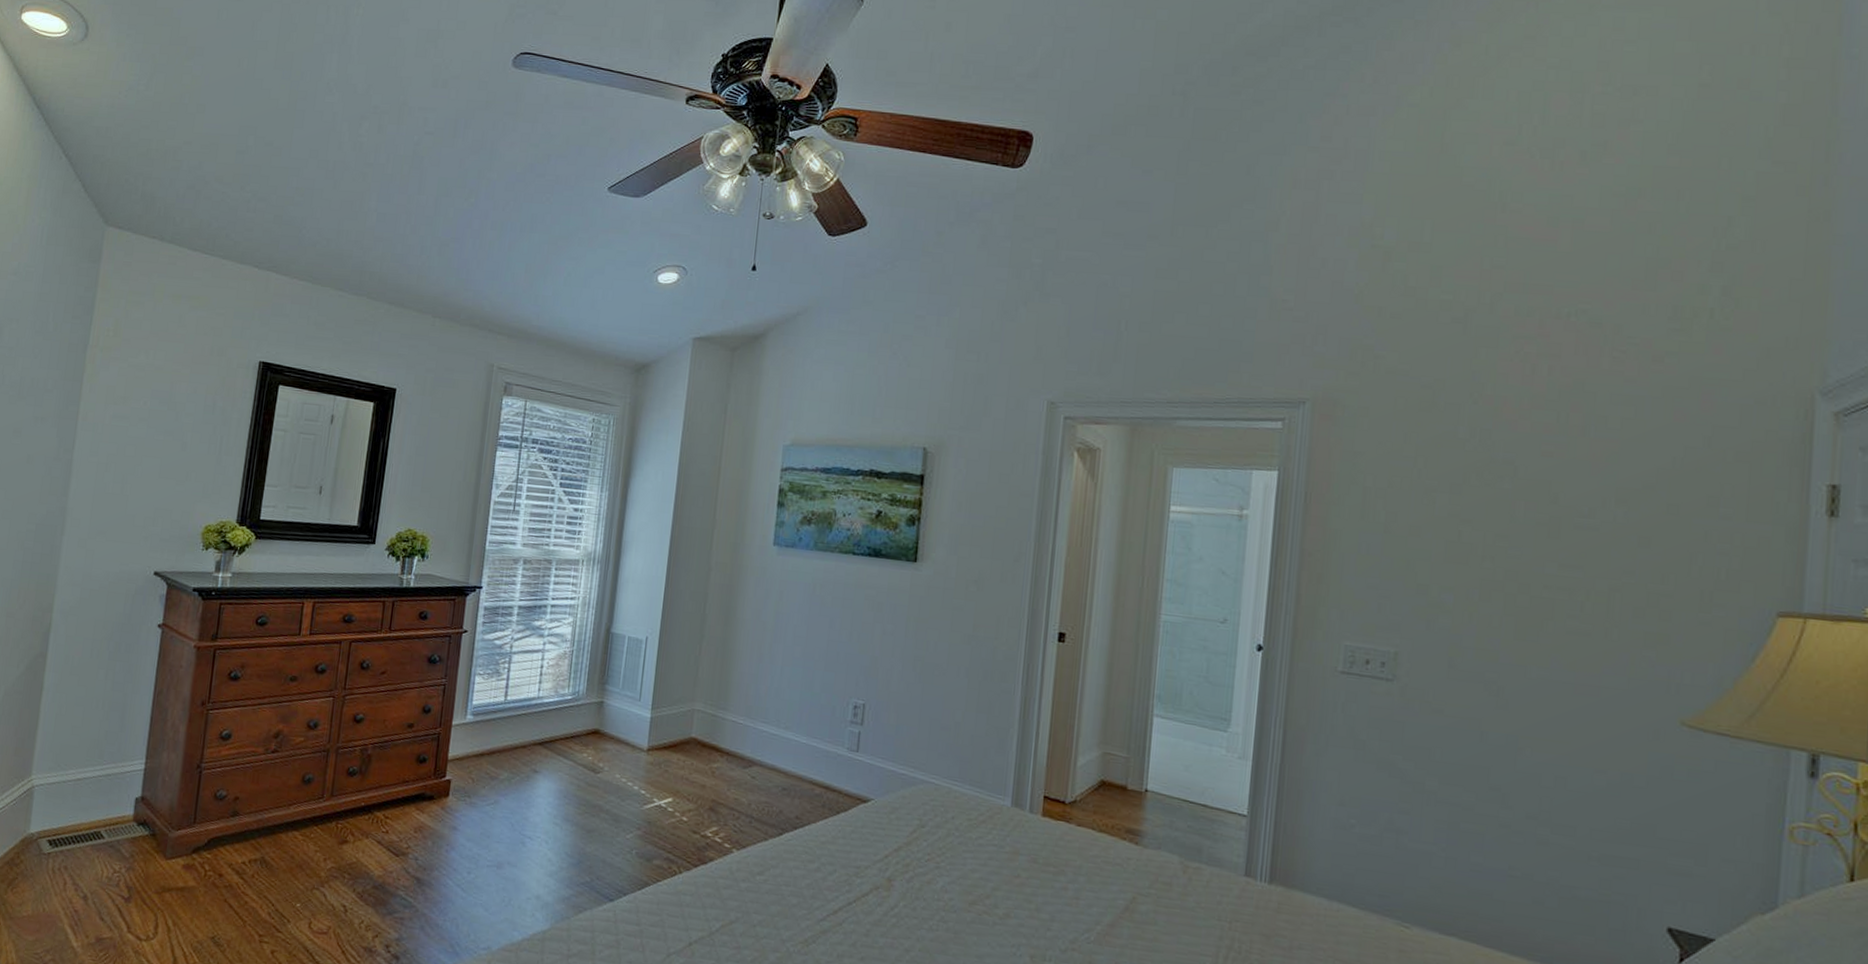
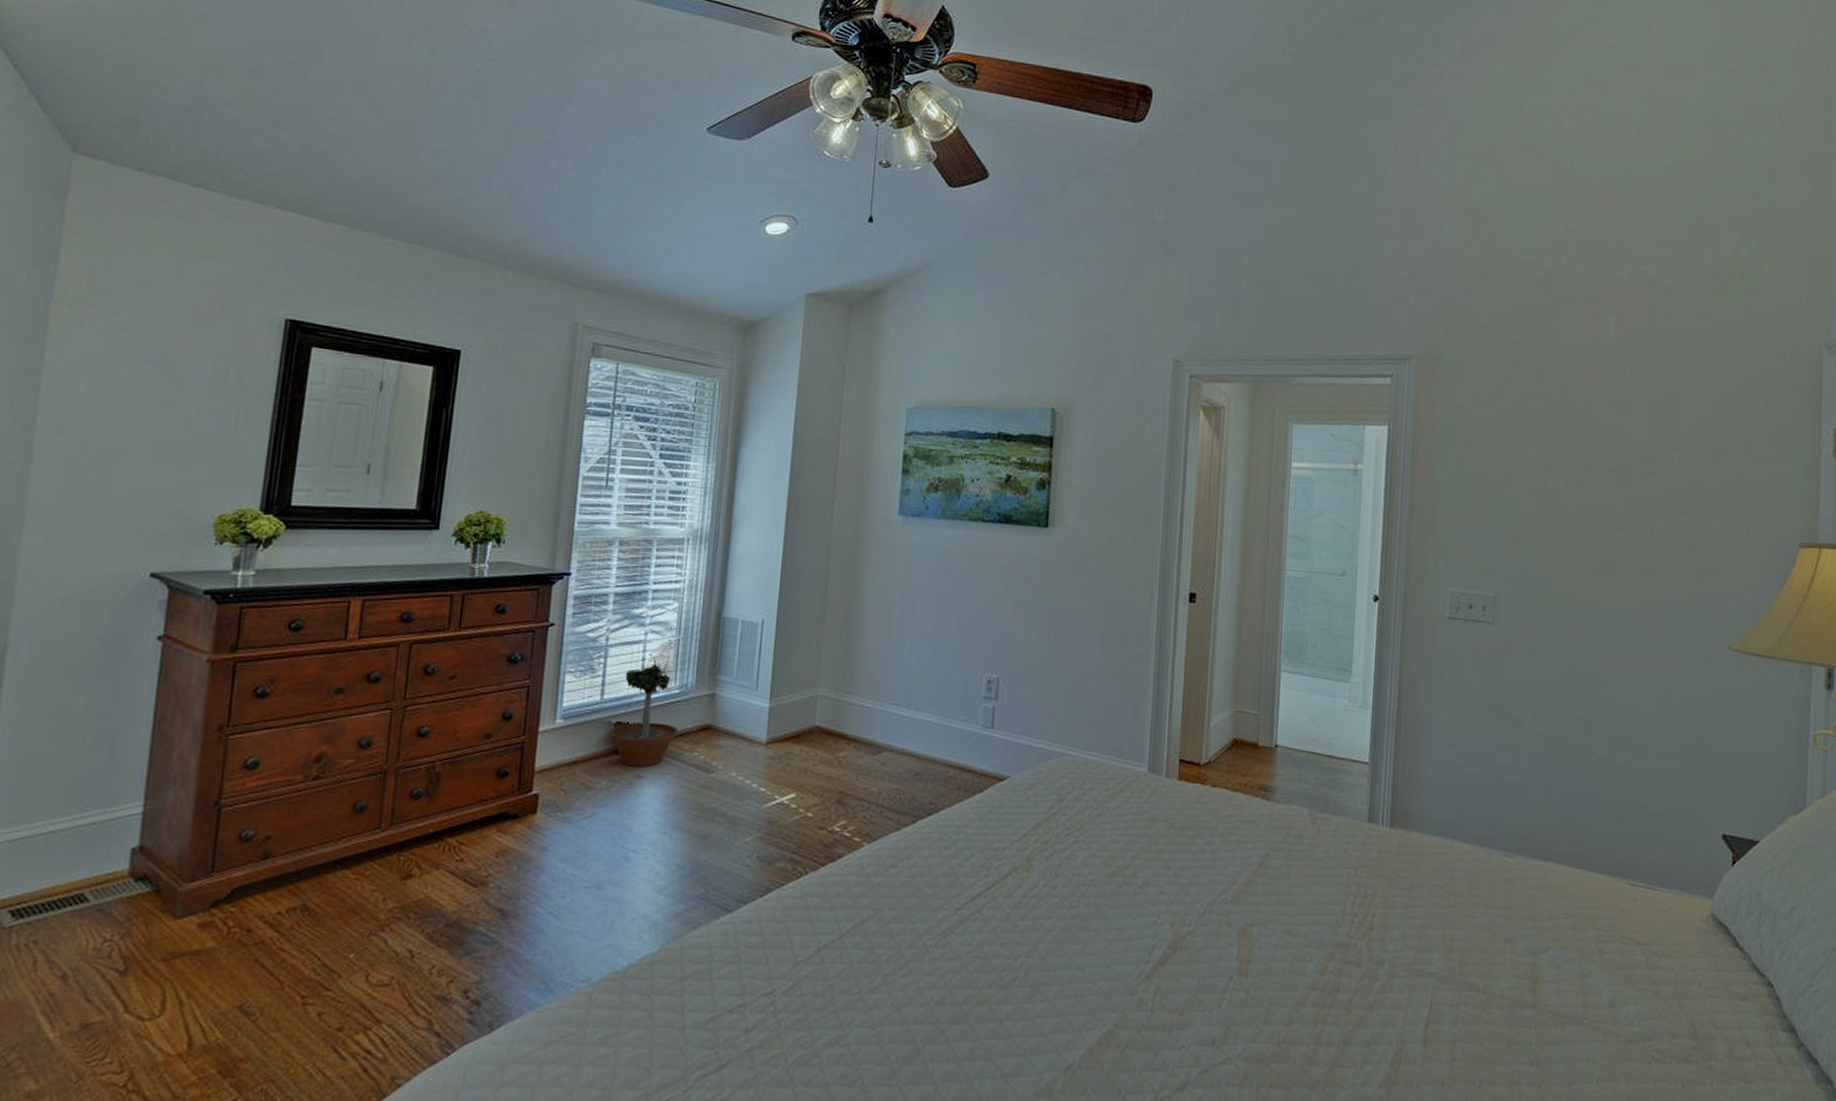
potted tree: none [511,663,571,764] -> present [609,654,679,767]

